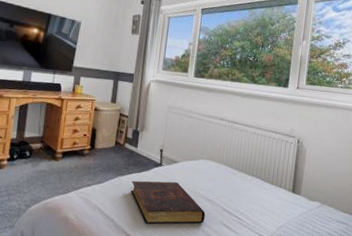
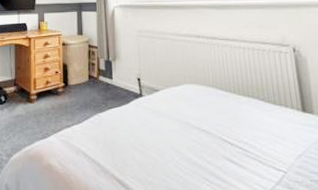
book: present [130,180,205,224] -> none [113,113,204,166]

